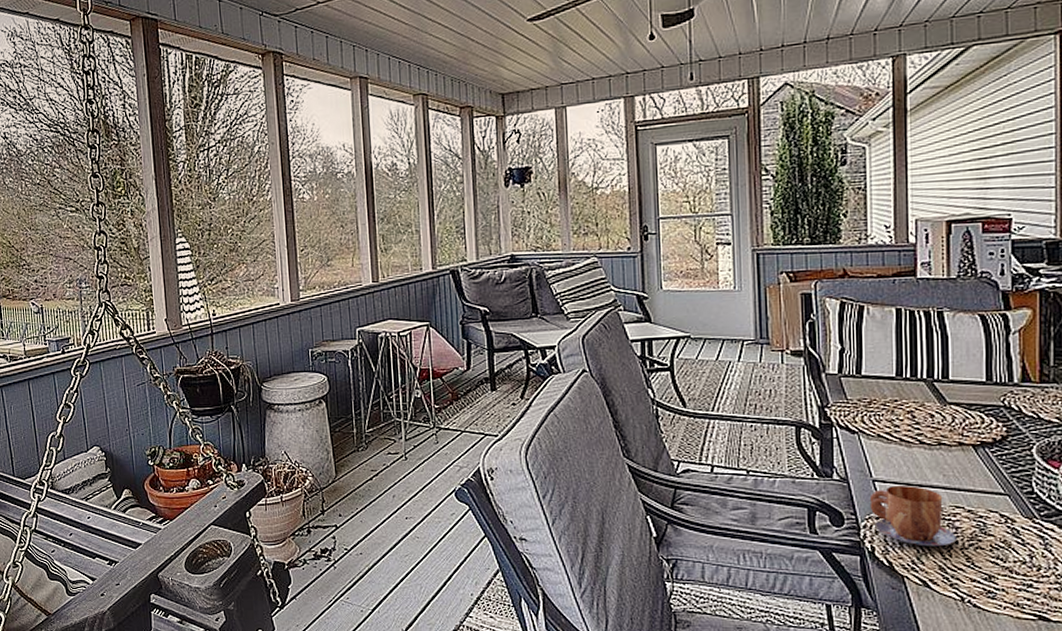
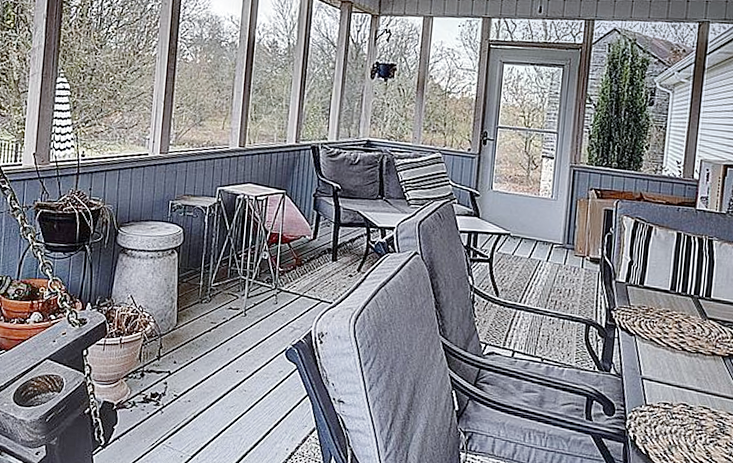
mug: present [869,485,957,547] -> none [636,384,701,441]

